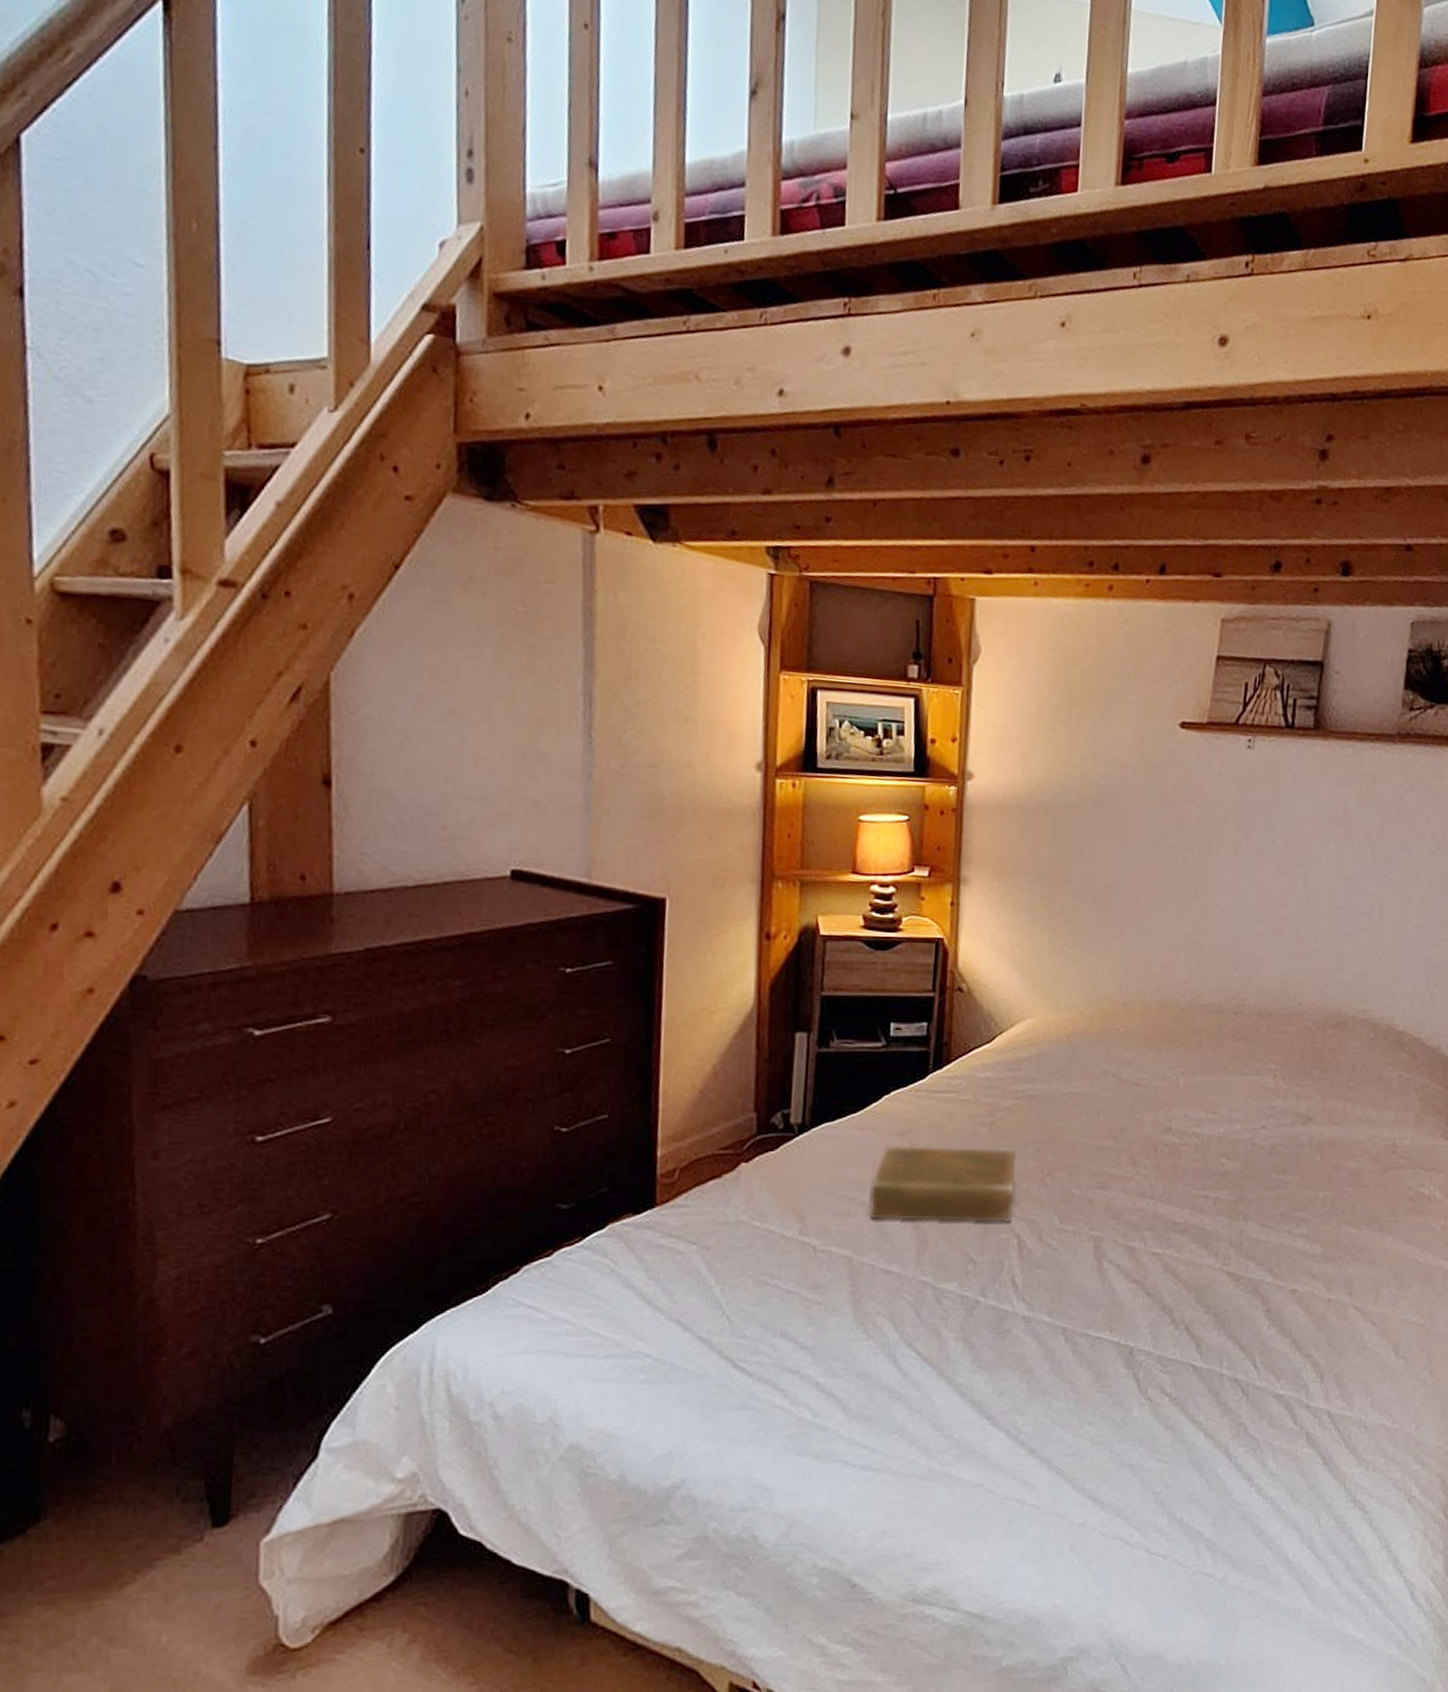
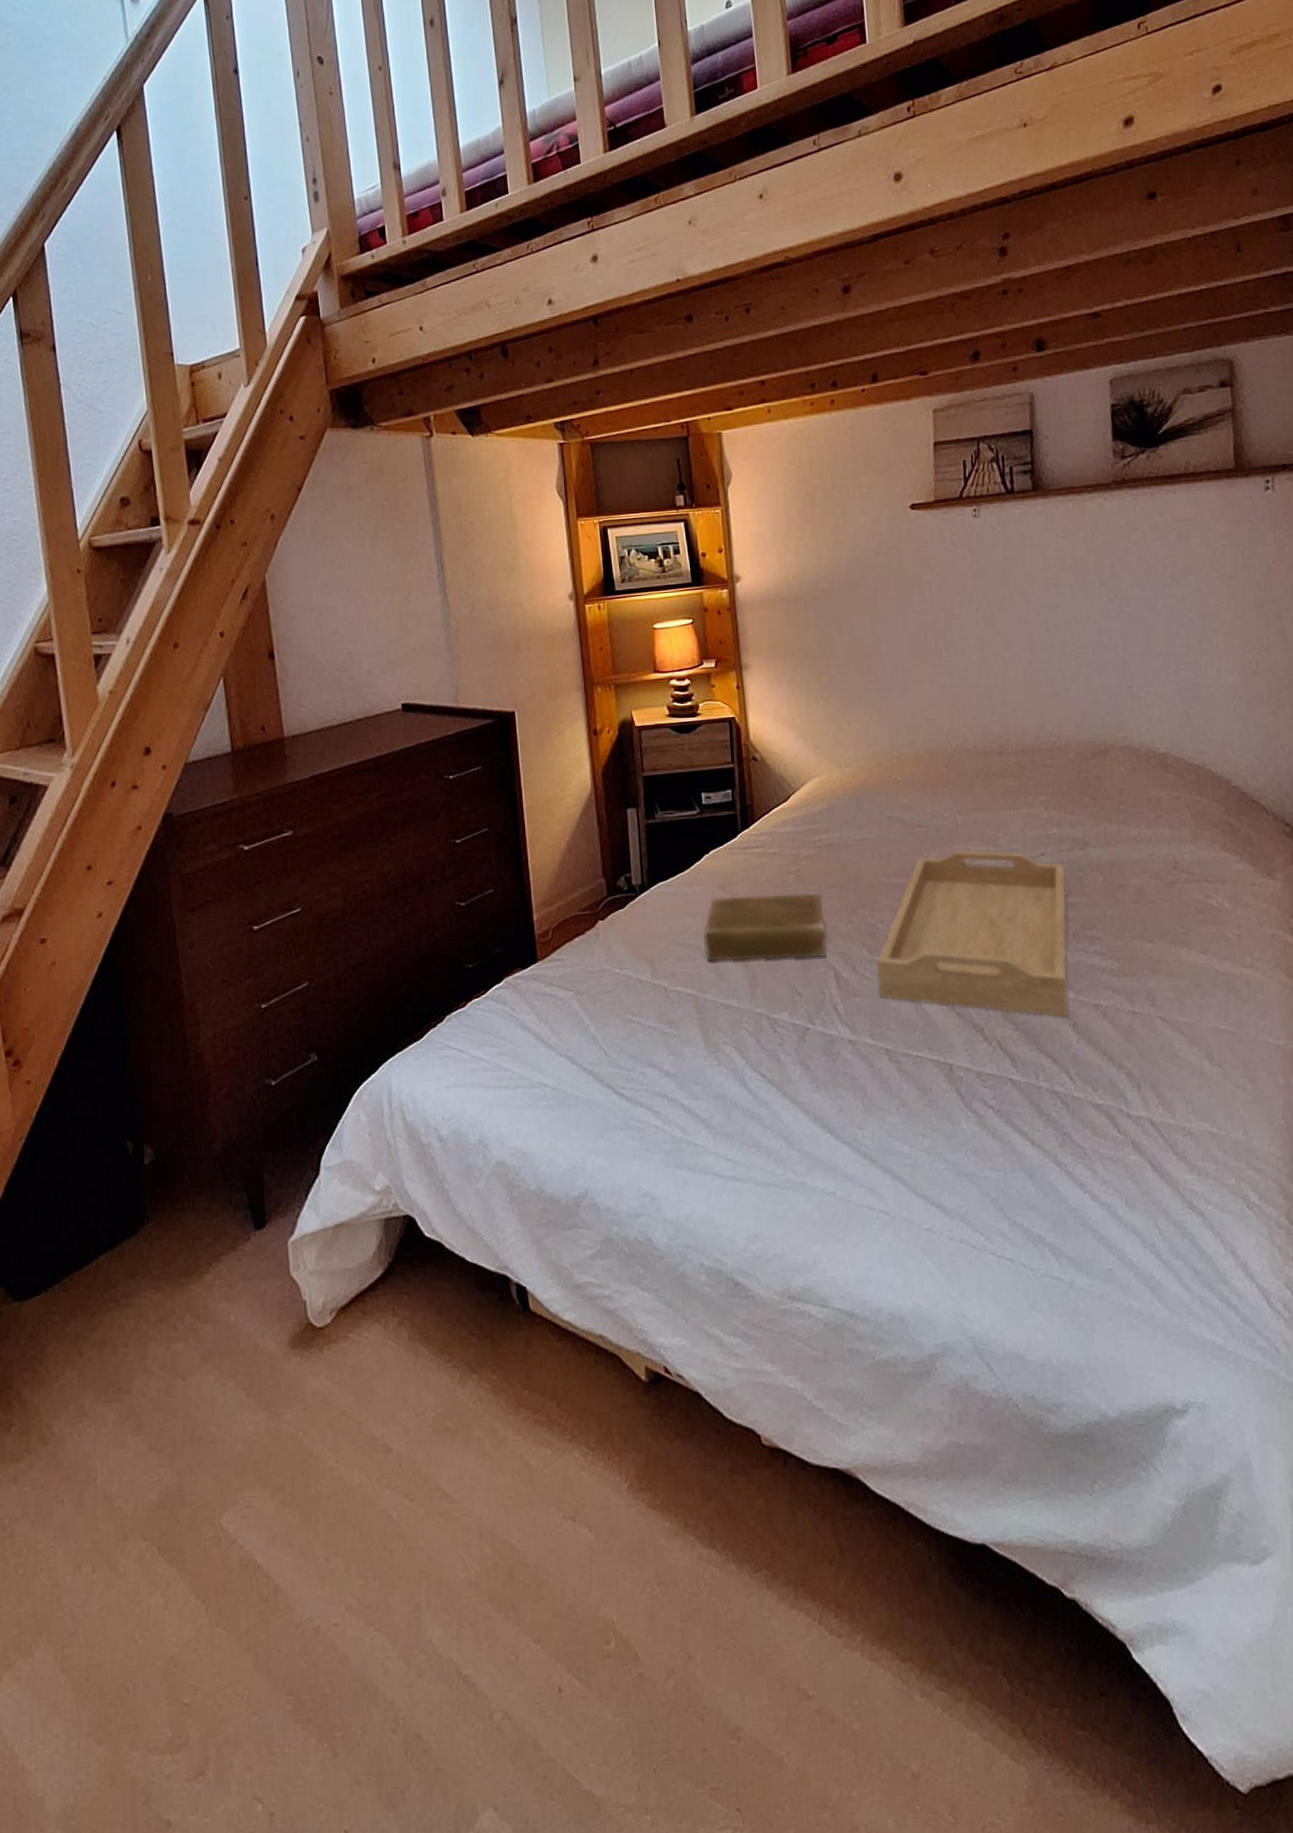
serving tray: none [1064,1114,1284,1302] -> present [877,849,1068,1017]

